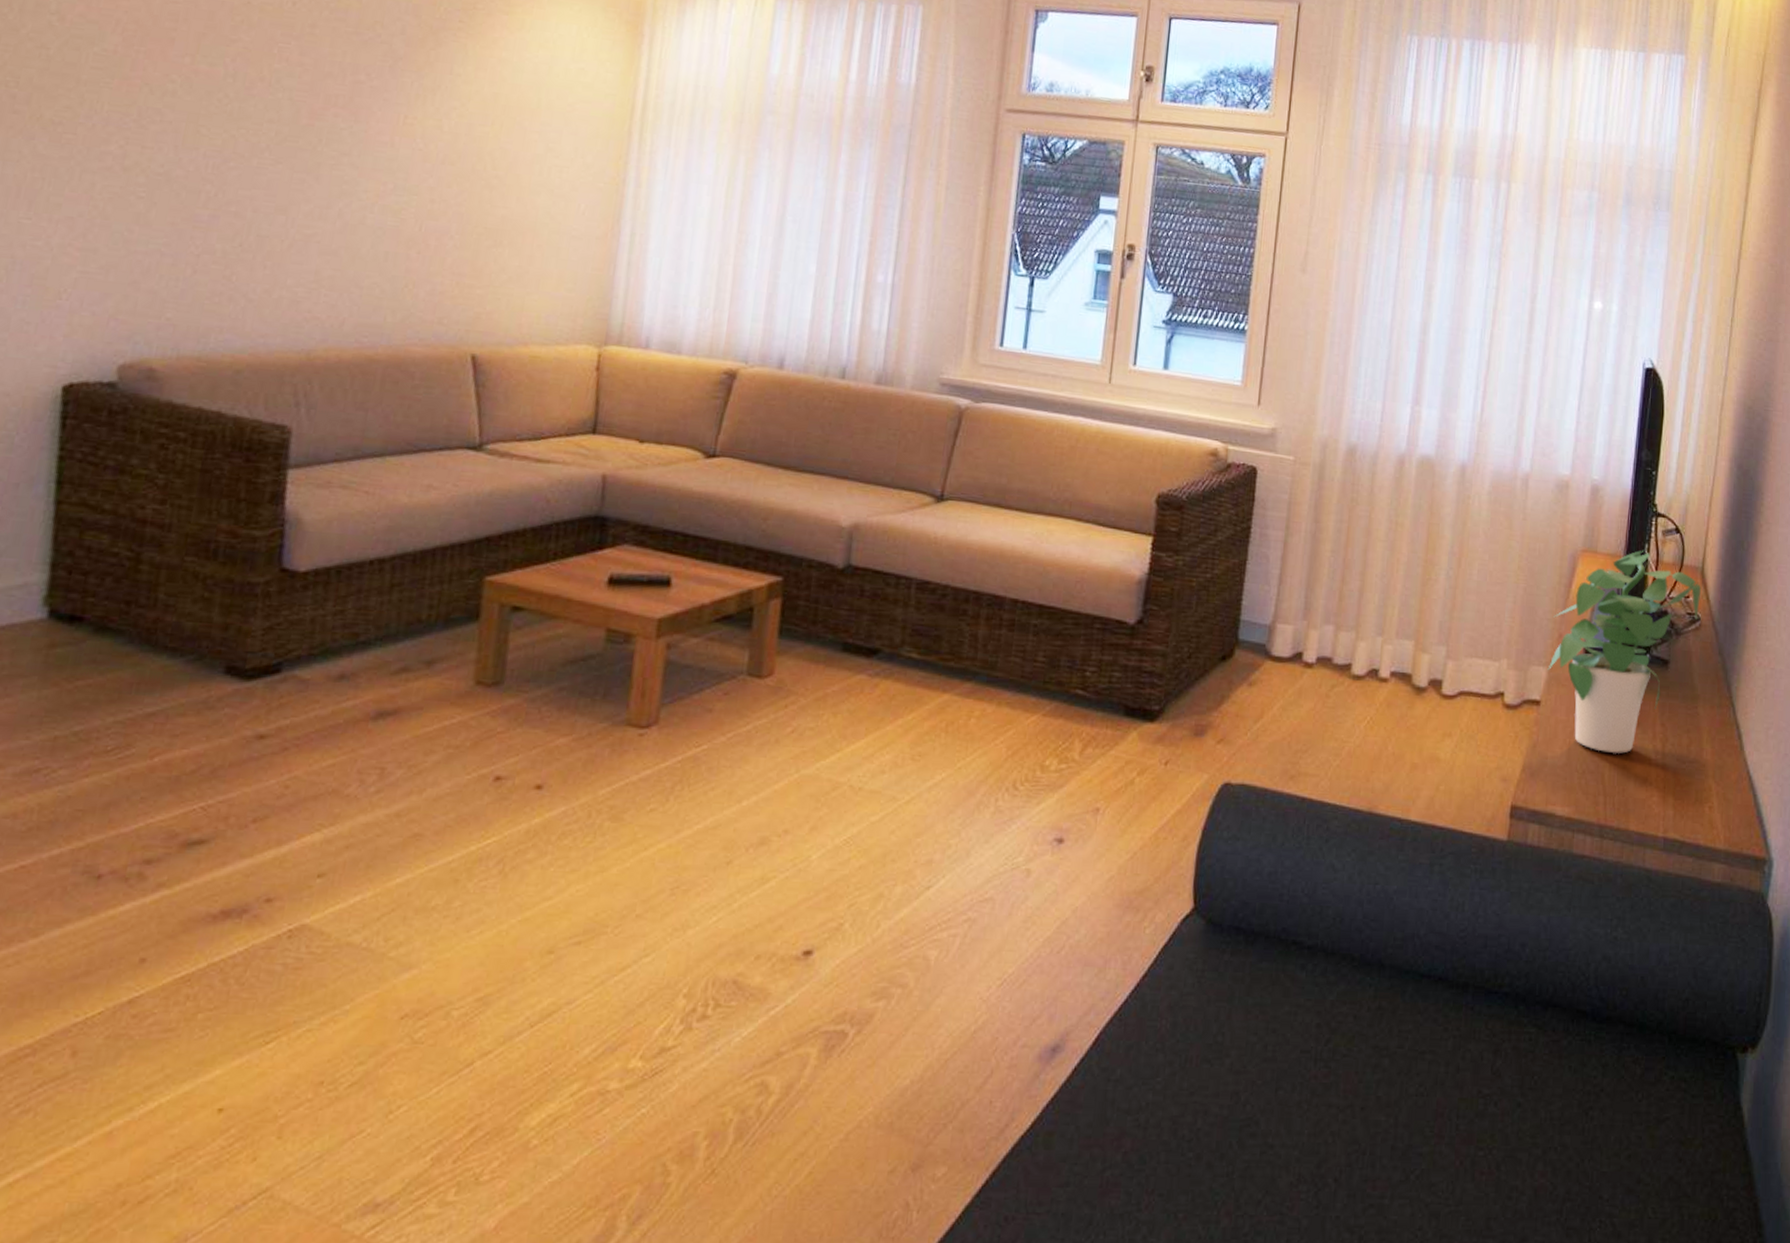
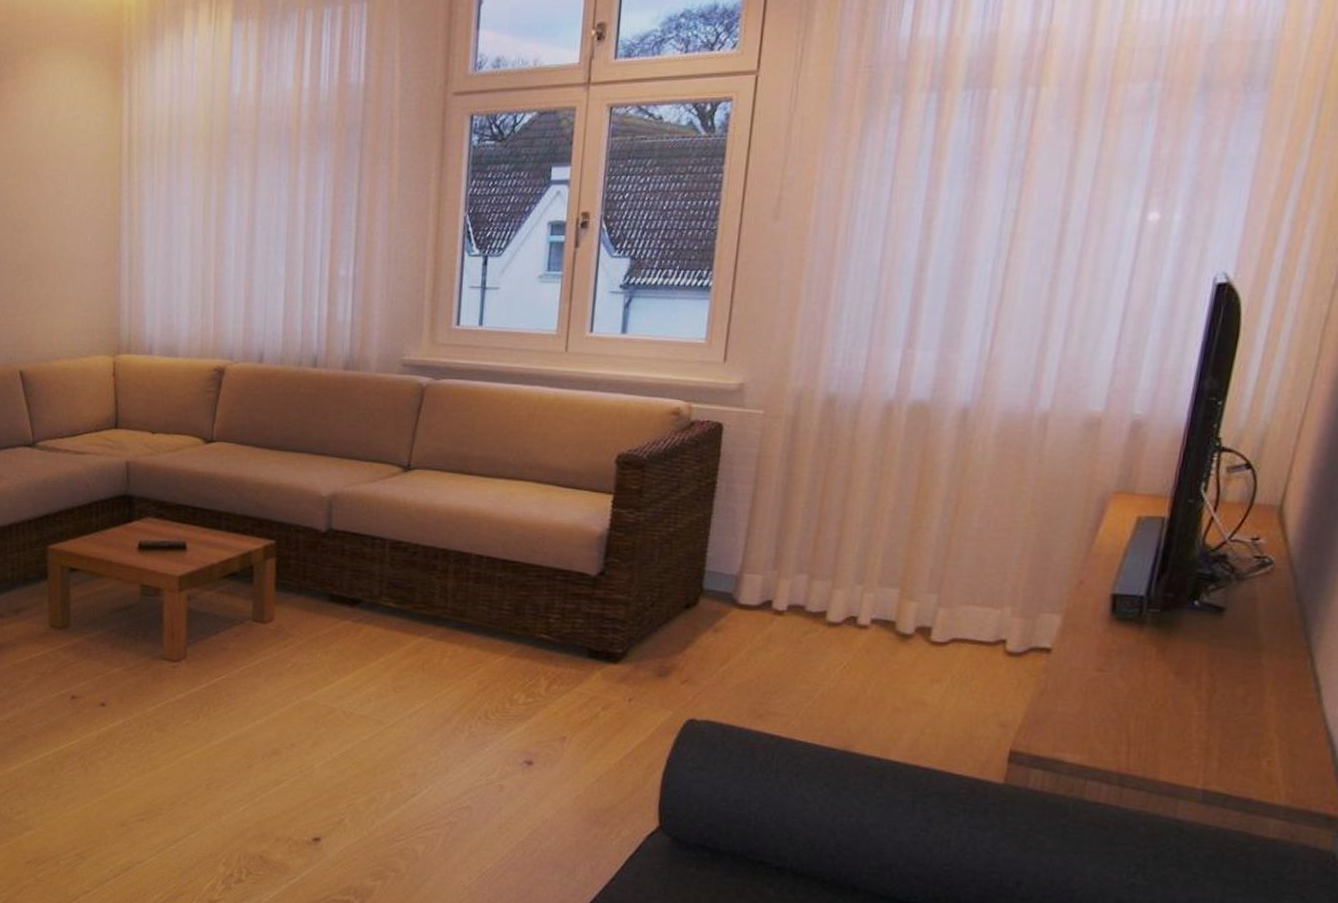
potted plant: present [1547,550,1701,754] -> none [1062,489,1277,704]

